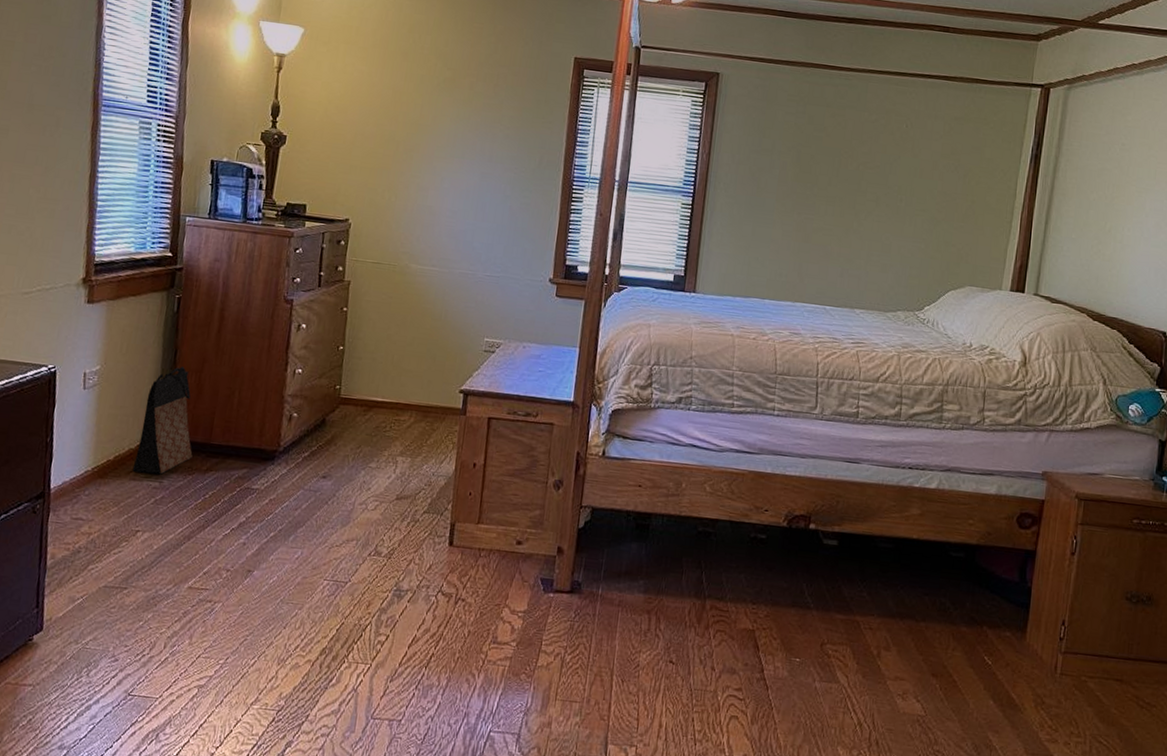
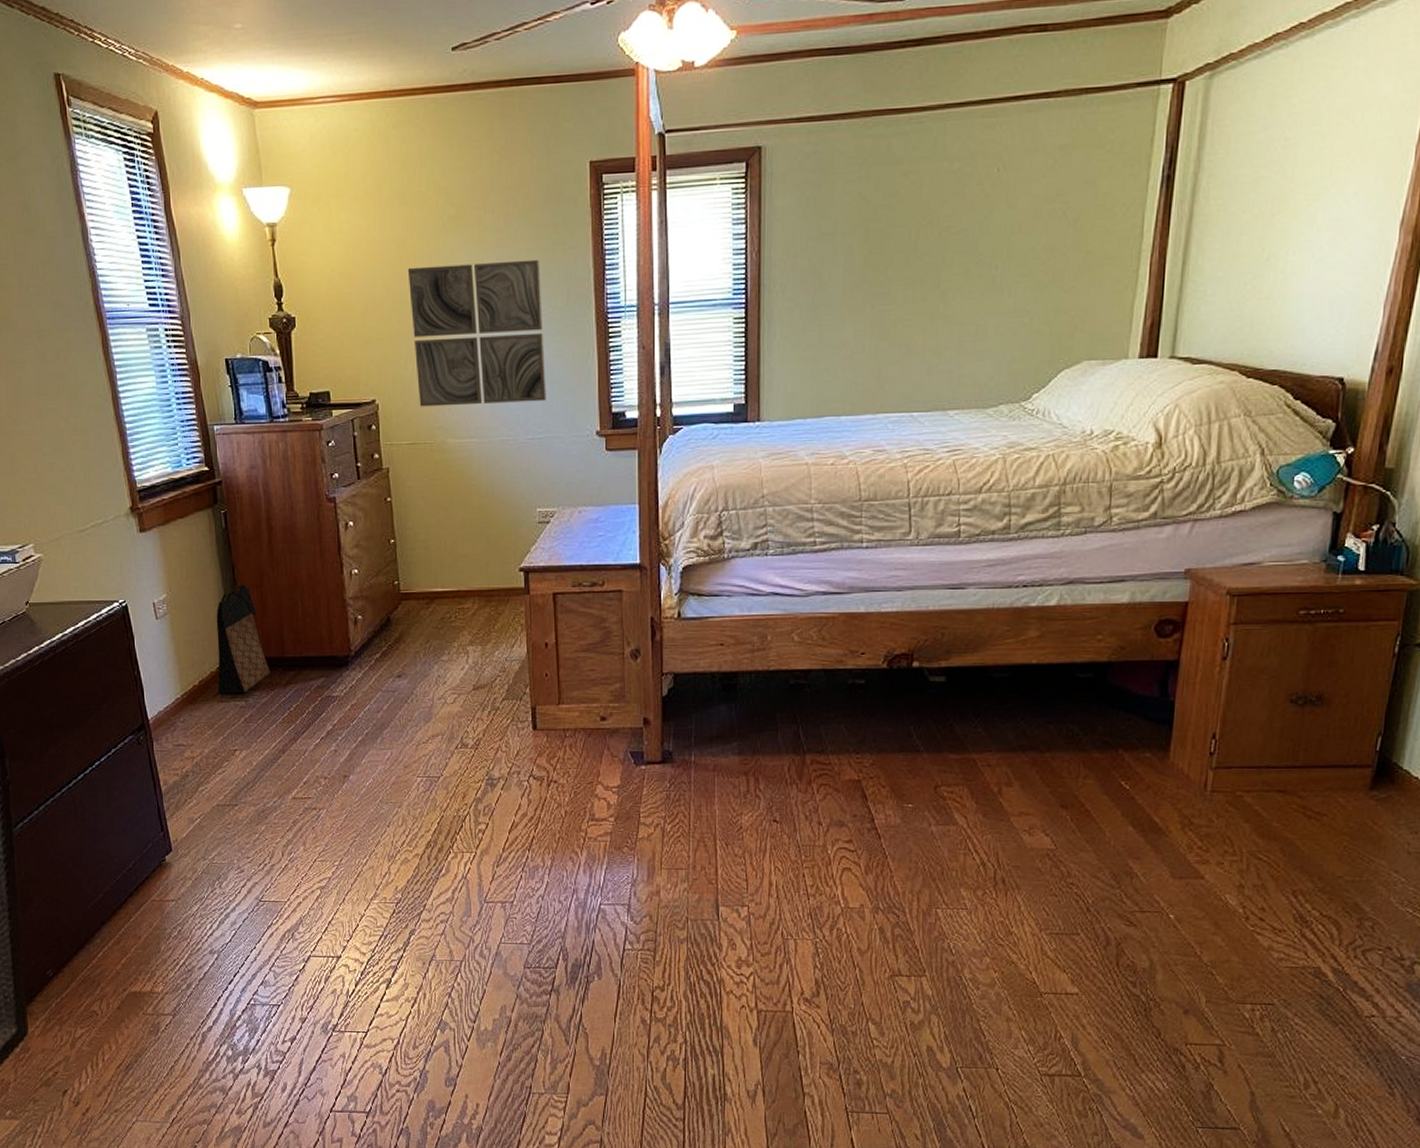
wall art: none [389,113,519,246] -> present [407,259,546,407]

